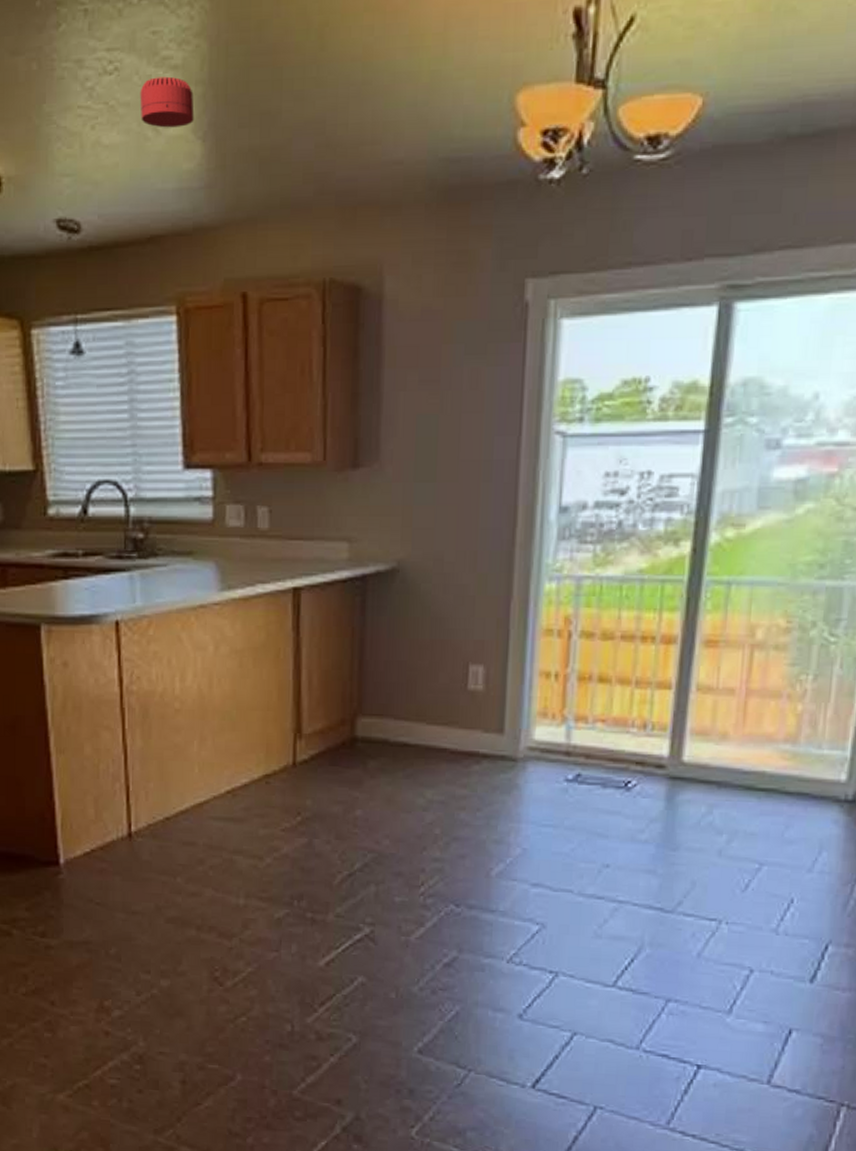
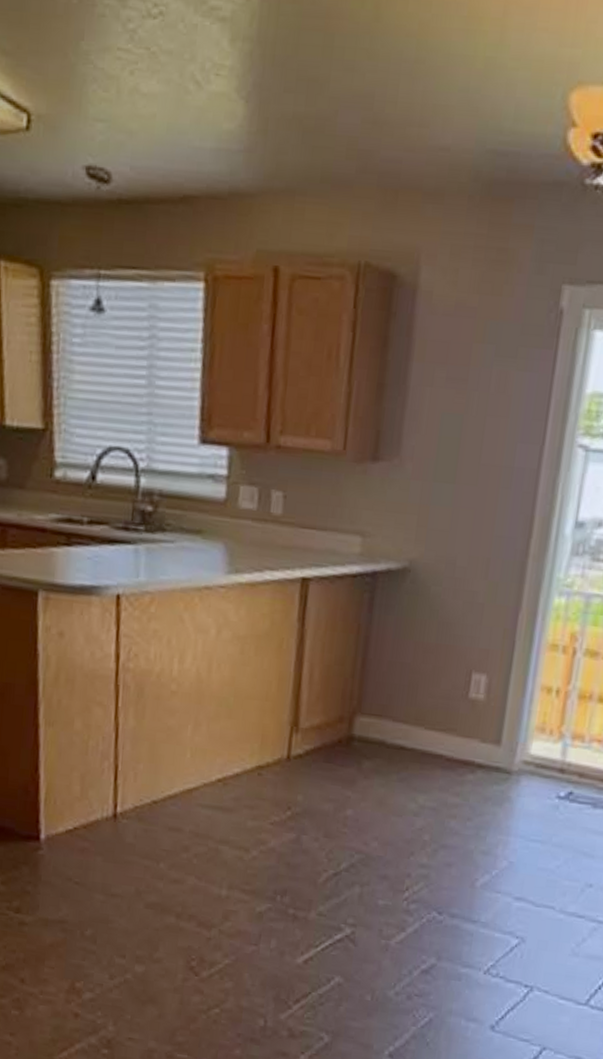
smoke detector: present [140,76,194,128] -> none [183,27,240,84]

